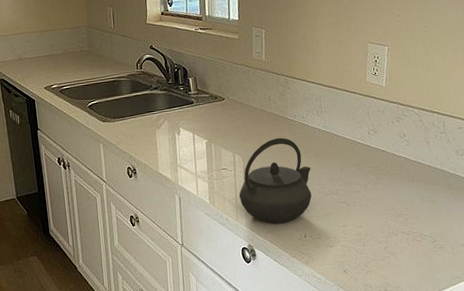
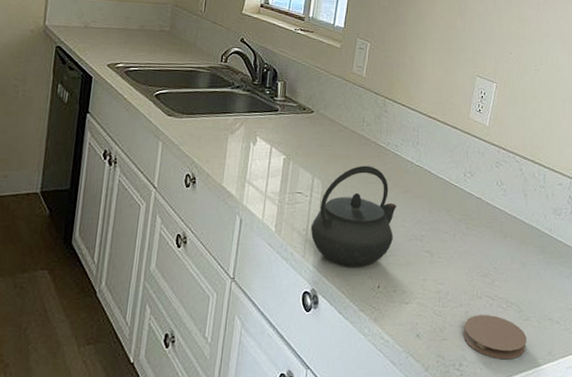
coaster: none [384,247,443,283] -> present [462,315,527,360]

